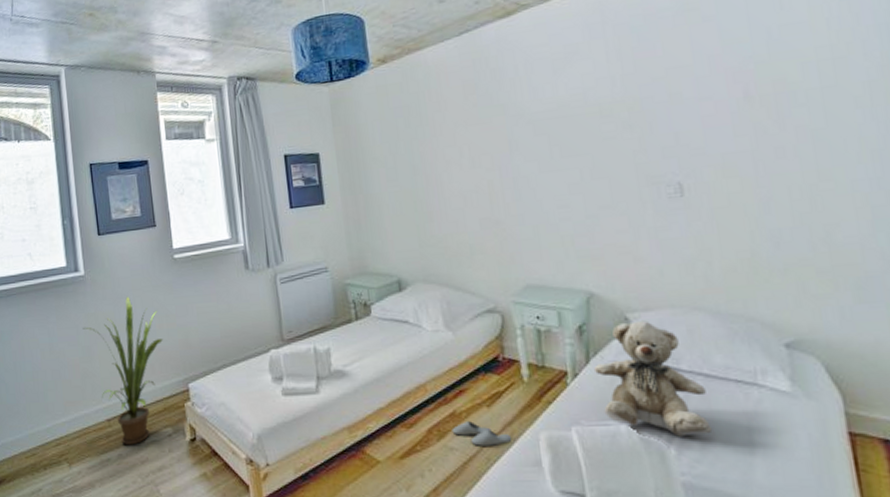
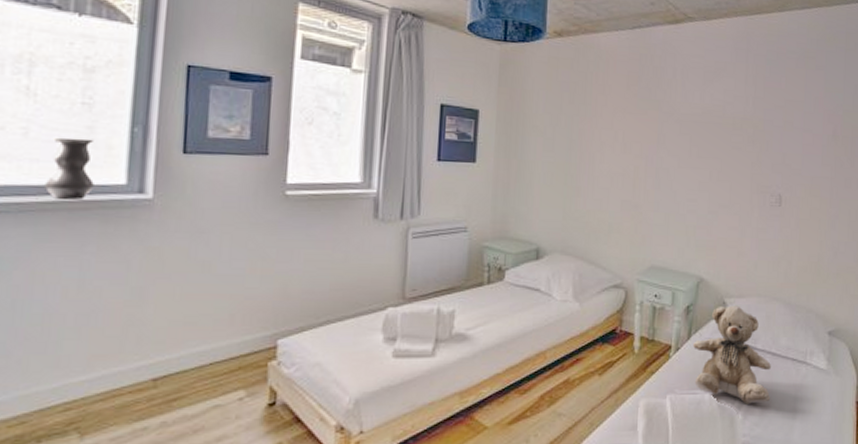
vase: none [17,234,47,285] -> present [45,137,94,201]
house plant: present [82,296,164,445] -> none [136,231,254,411]
slippers: present [451,421,513,446] -> none [563,388,616,412]

